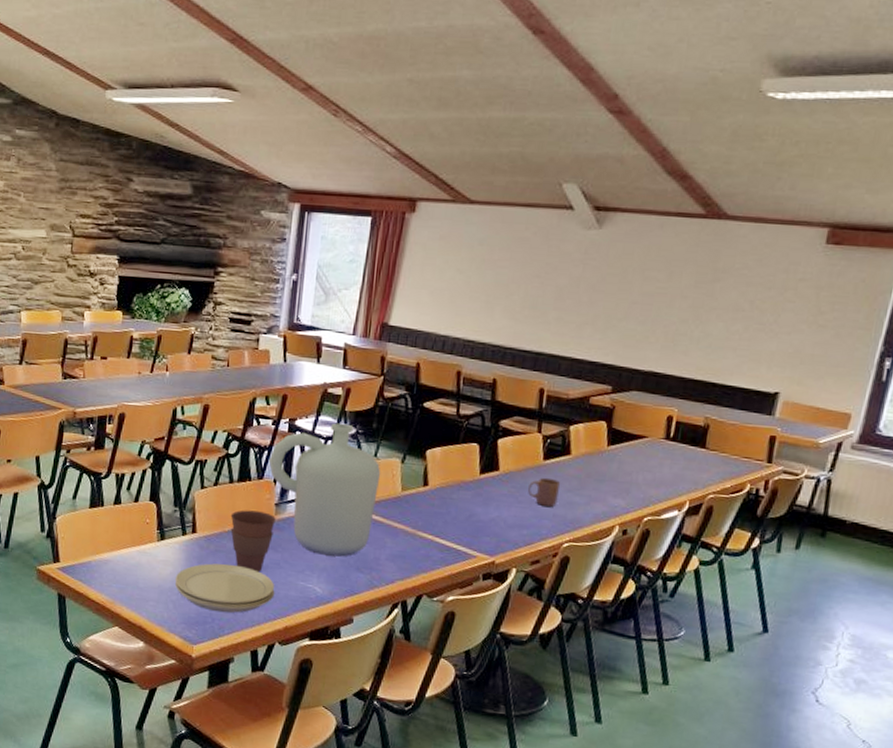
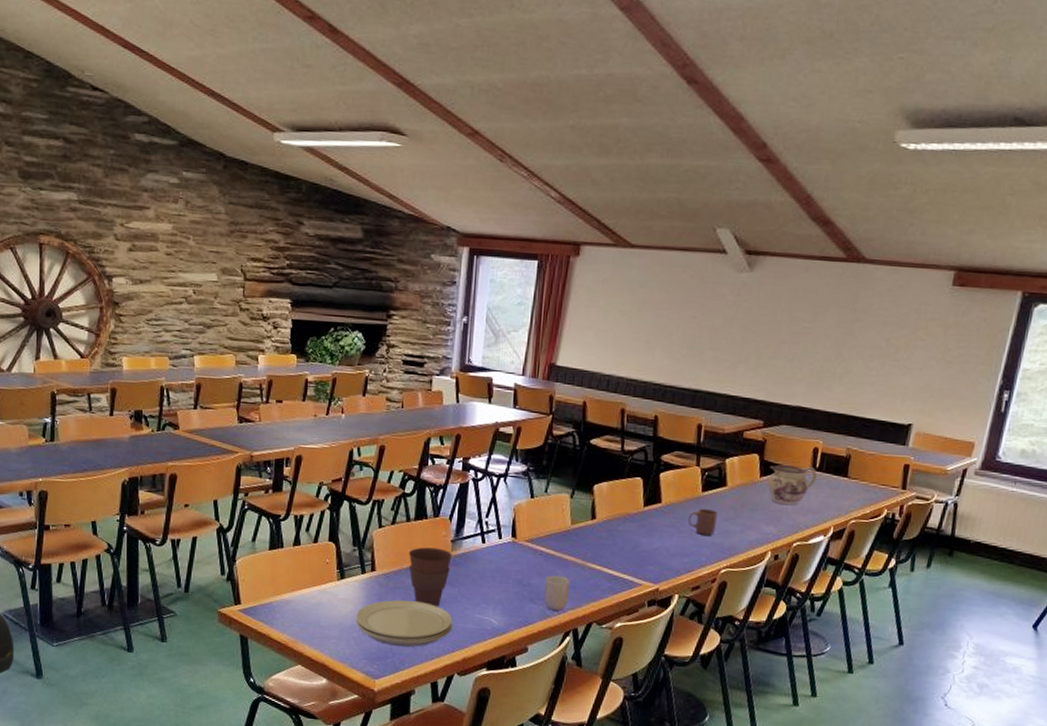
water jug: present [268,422,381,557] -> none [444,460,552,589]
cup: none [371,543,399,581] -> present [543,575,570,611]
pitcher: none [615,433,671,478] -> present [767,465,817,506]

